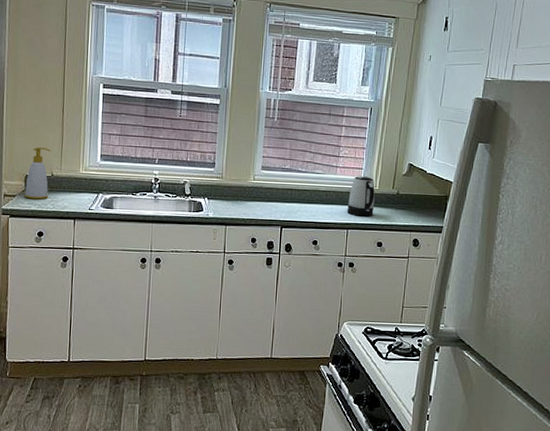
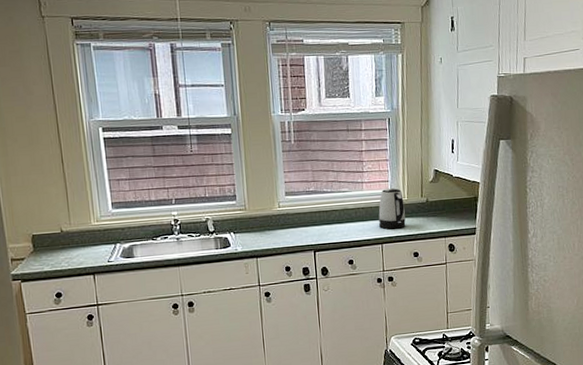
soap bottle: present [24,147,51,200] -> none [33,203,61,260]

